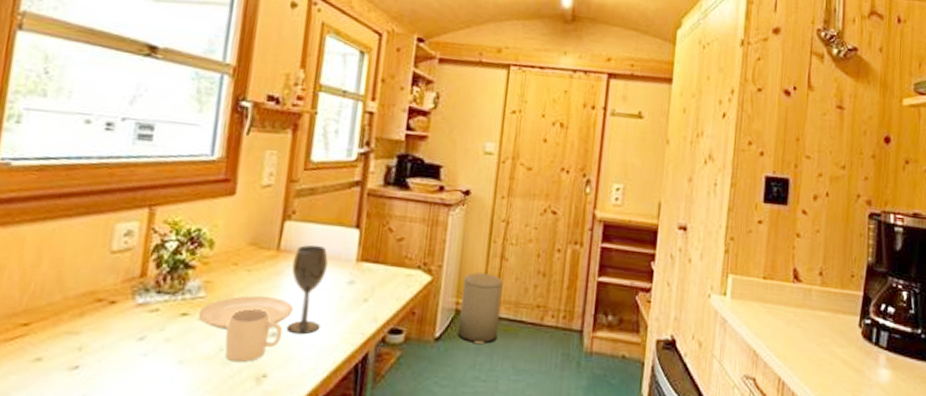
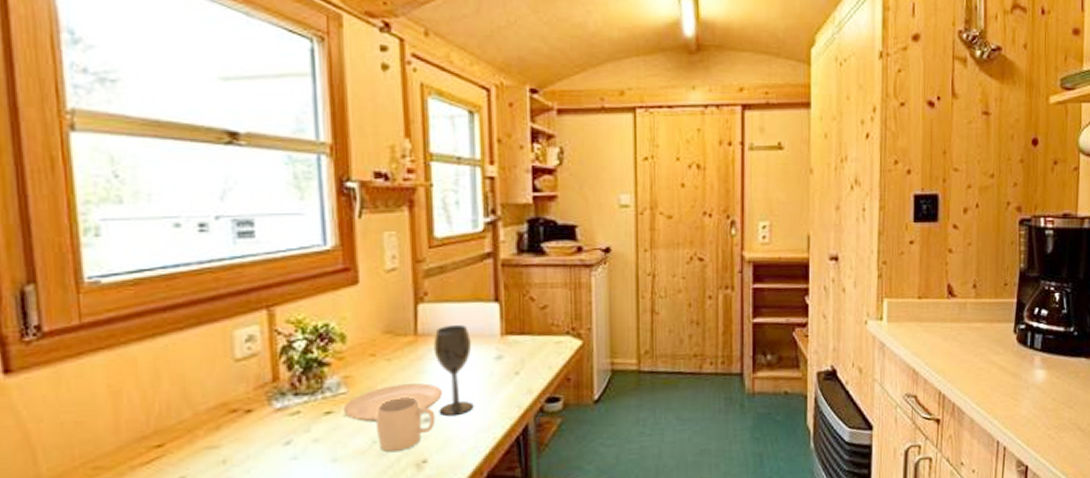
pedal bin: present [457,272,503,344] -> none [615,330,657,400]

